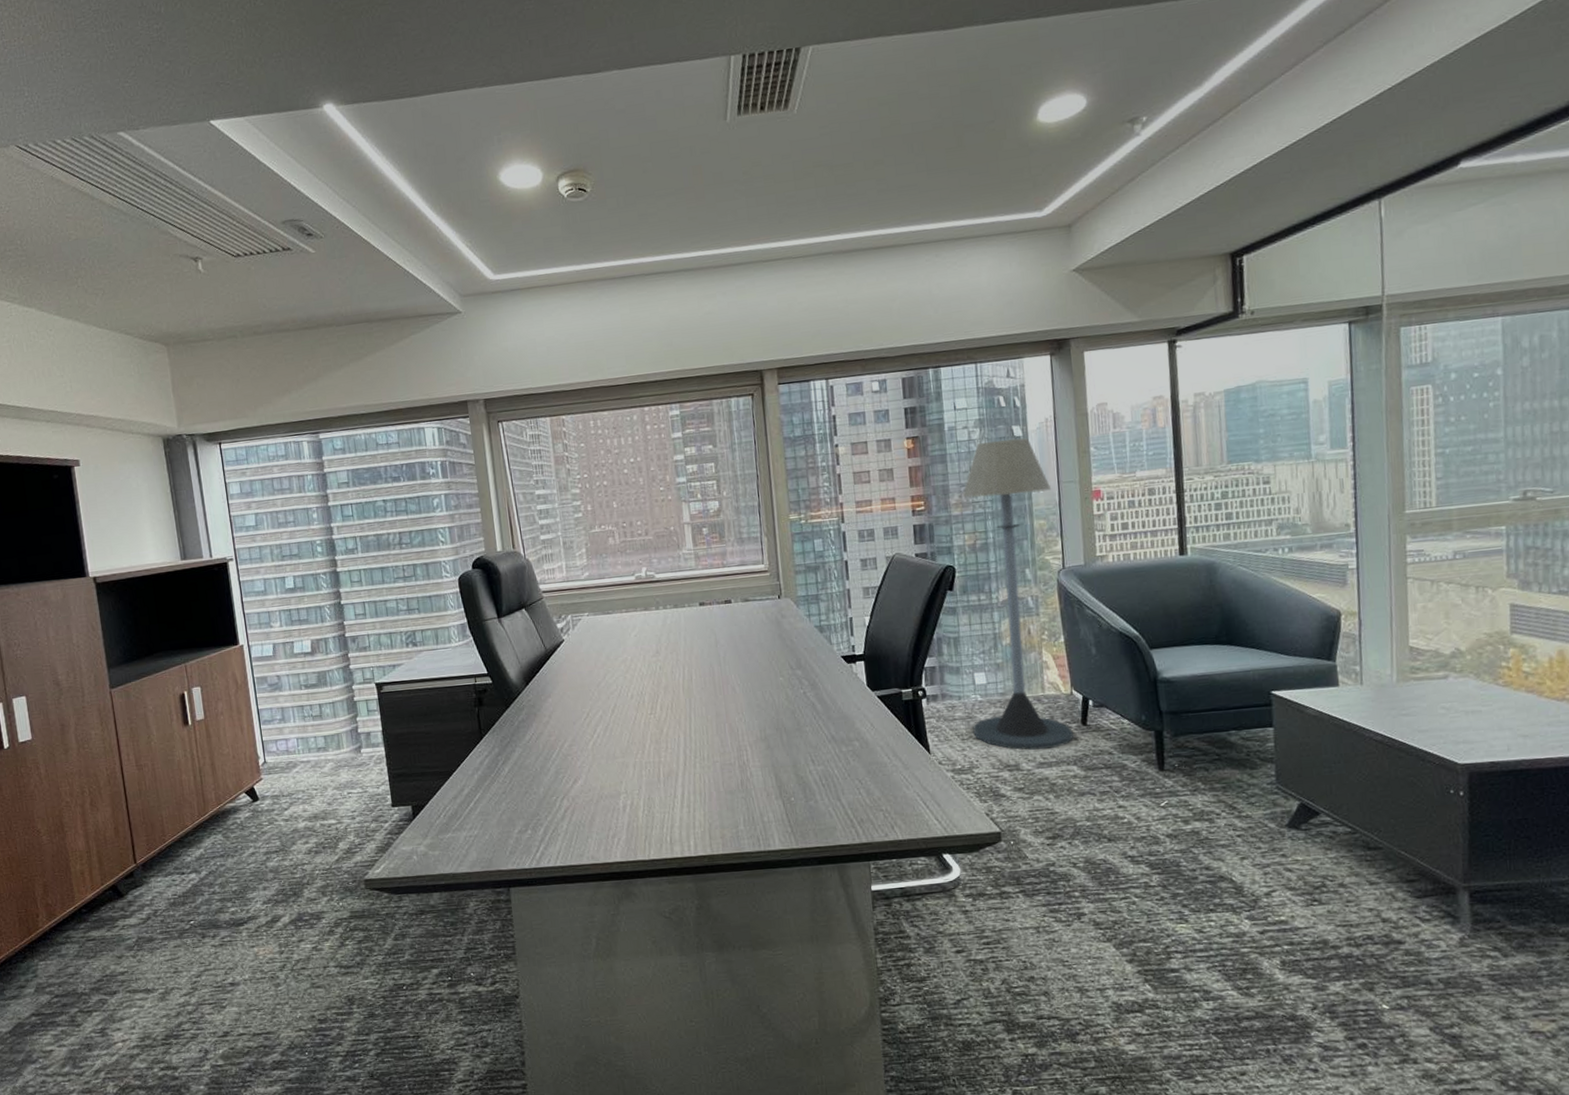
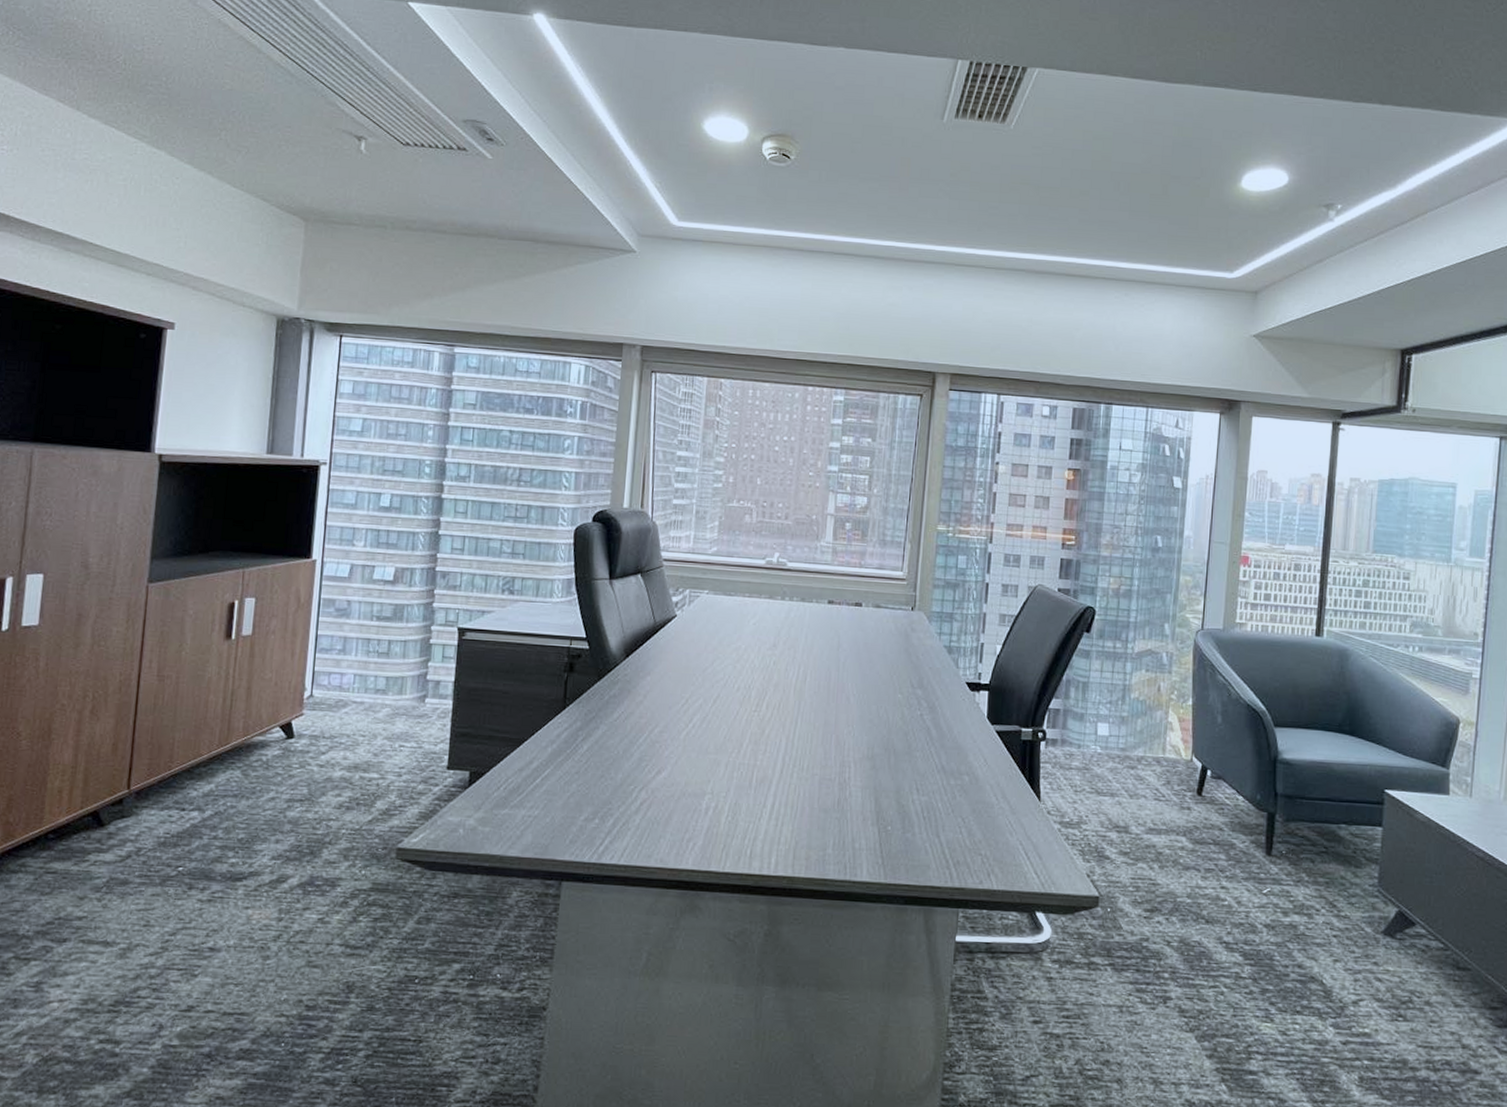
floor lamp: present [962,438,1074,750] -> none [1087,488,1201,815]

